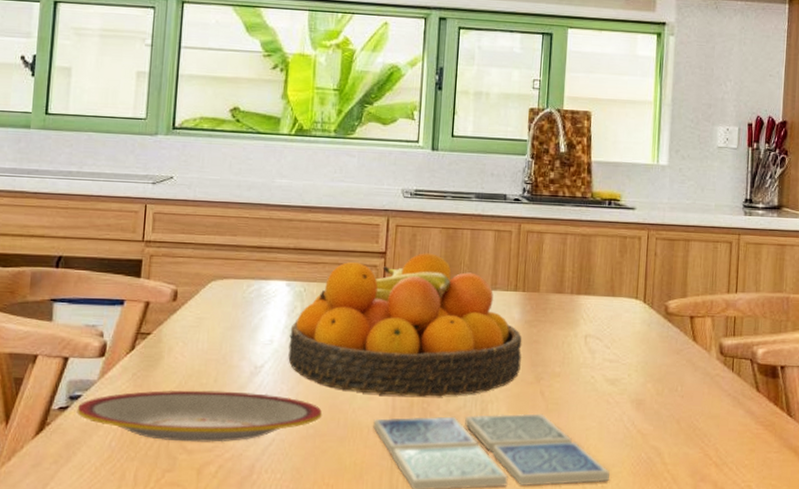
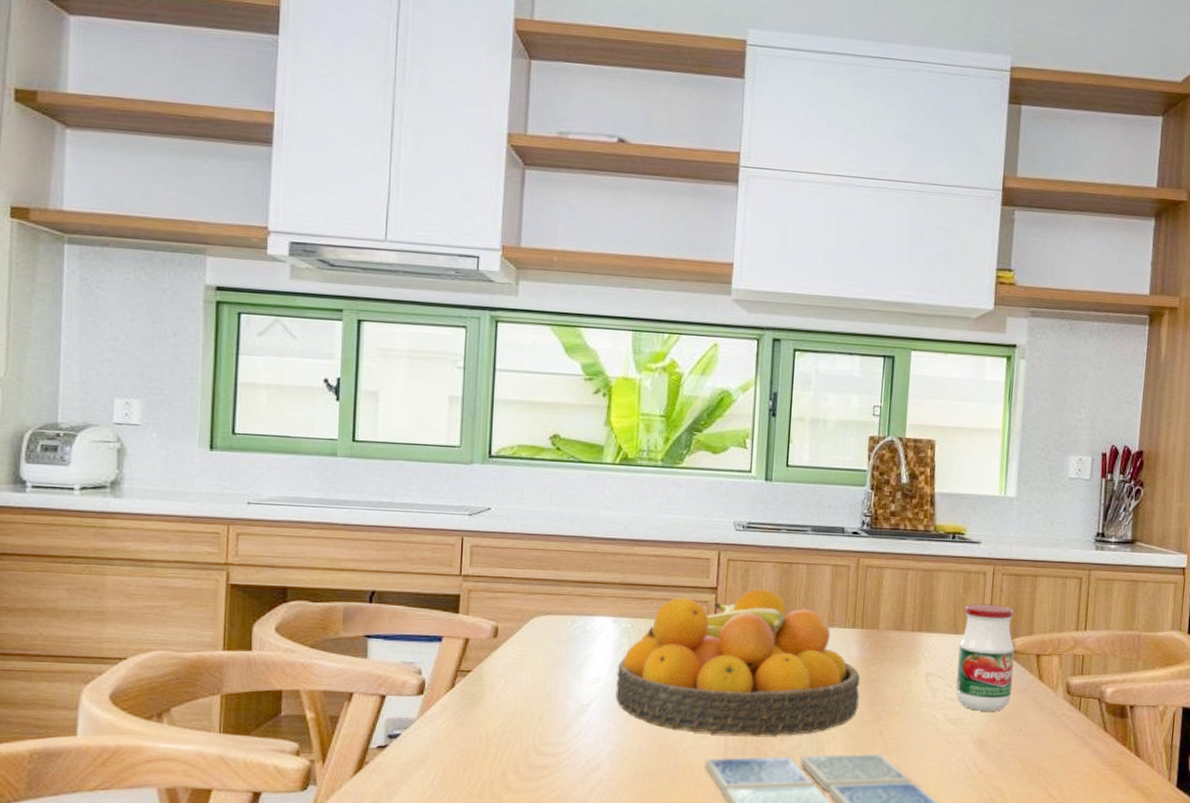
plate: present [76,390,323,443] -> none [396,729,653,782]
jar: none [614,267,669,372] -> present [956,603,1014,712]

